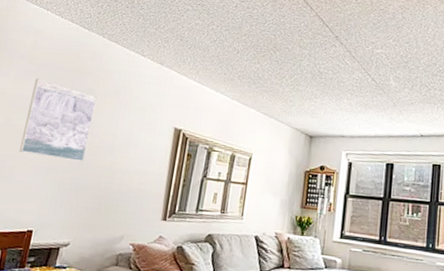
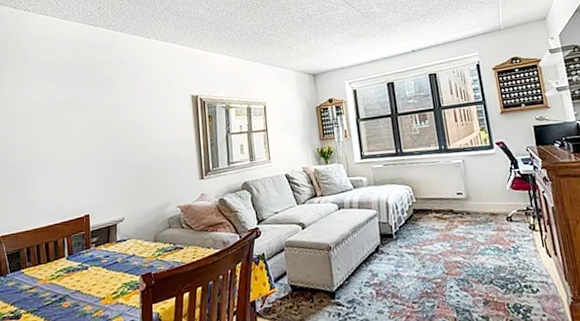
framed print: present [19,78,97,162] -> none [58,79,119,148]

